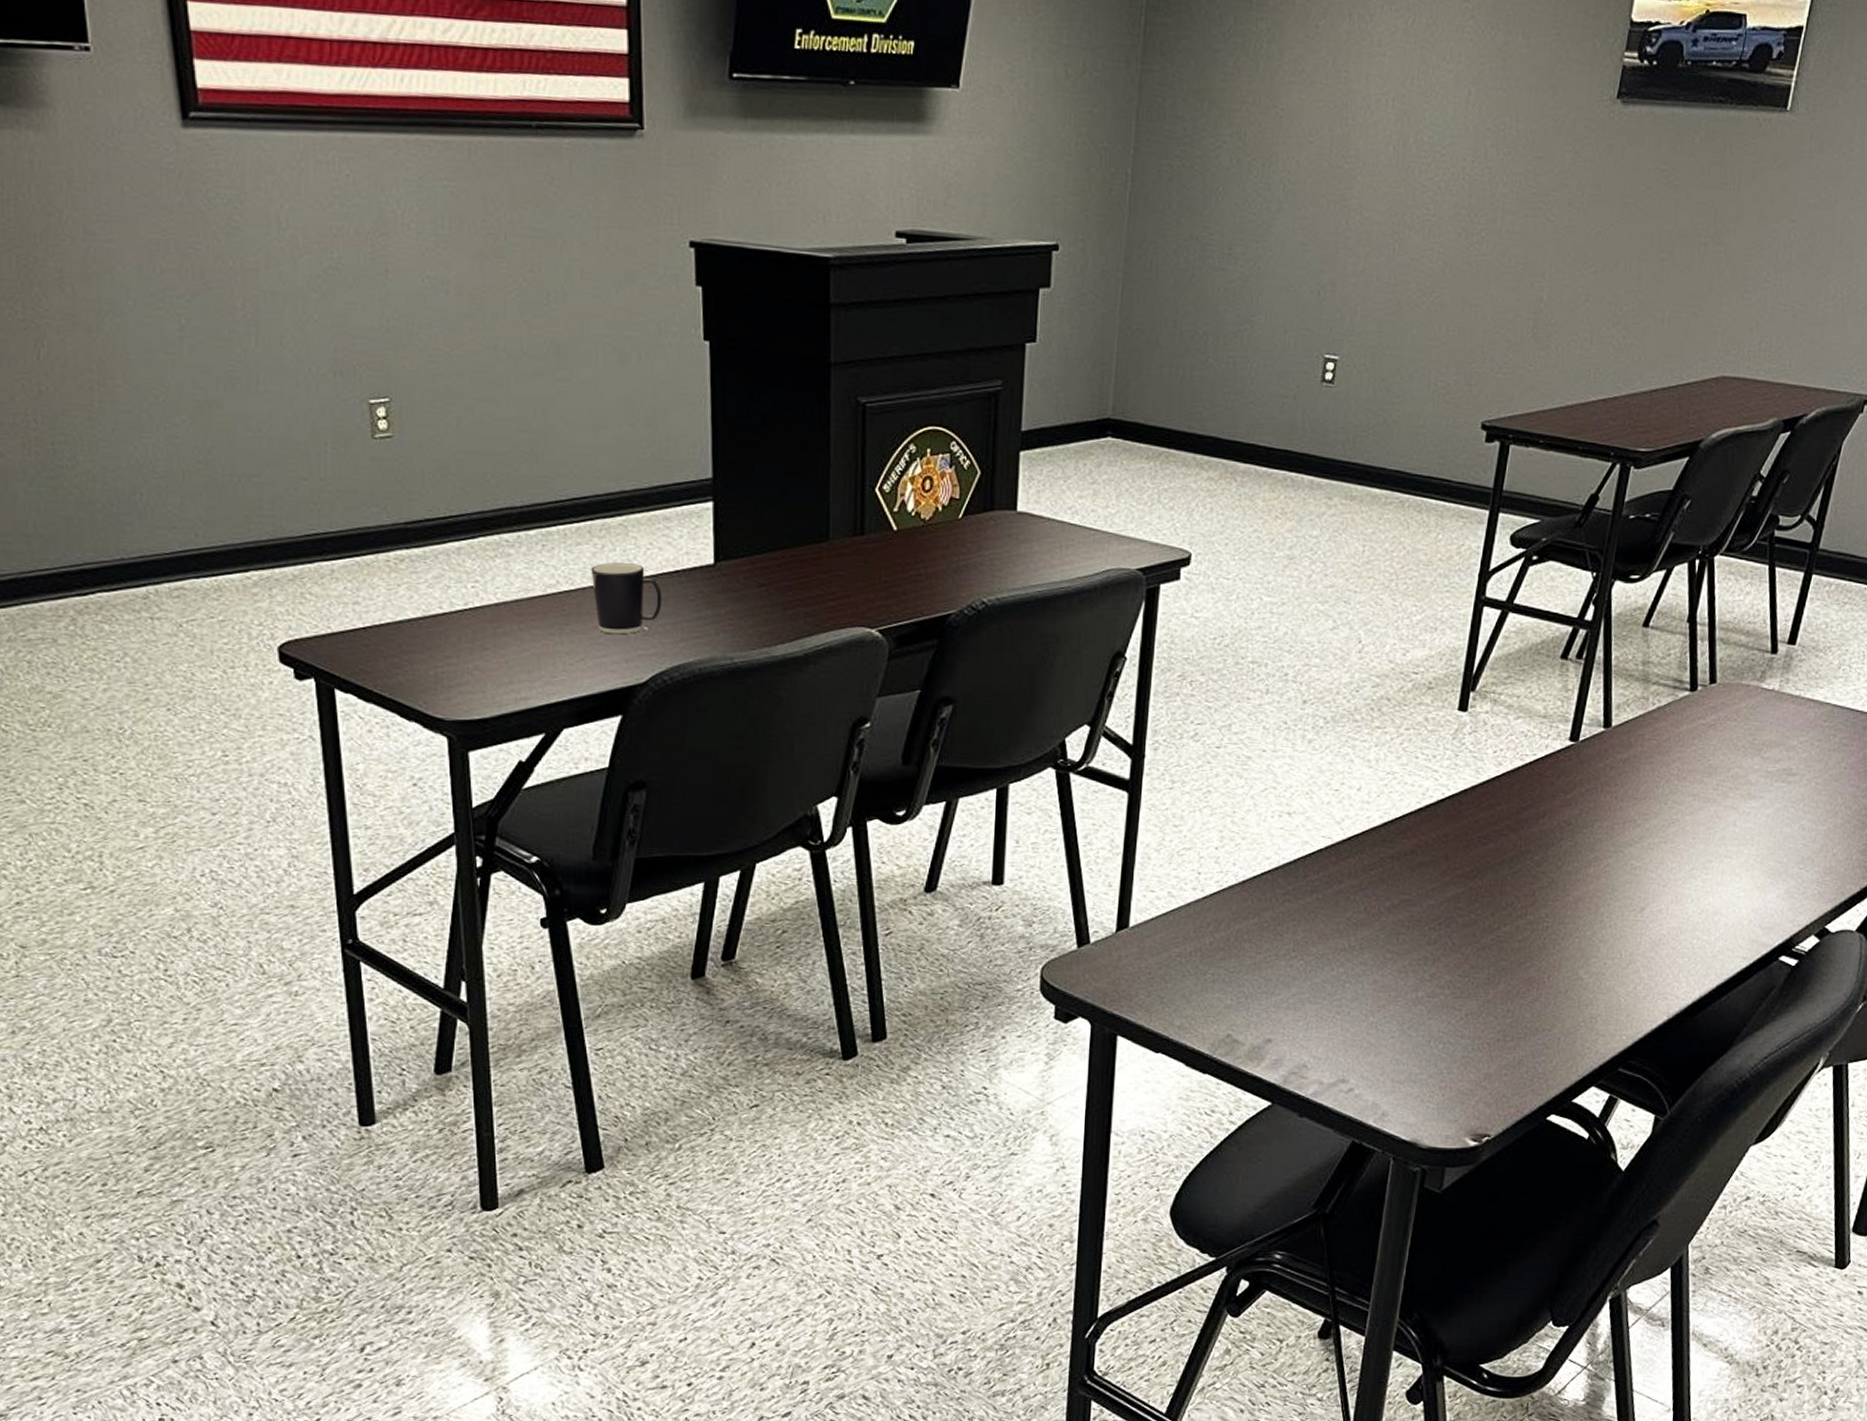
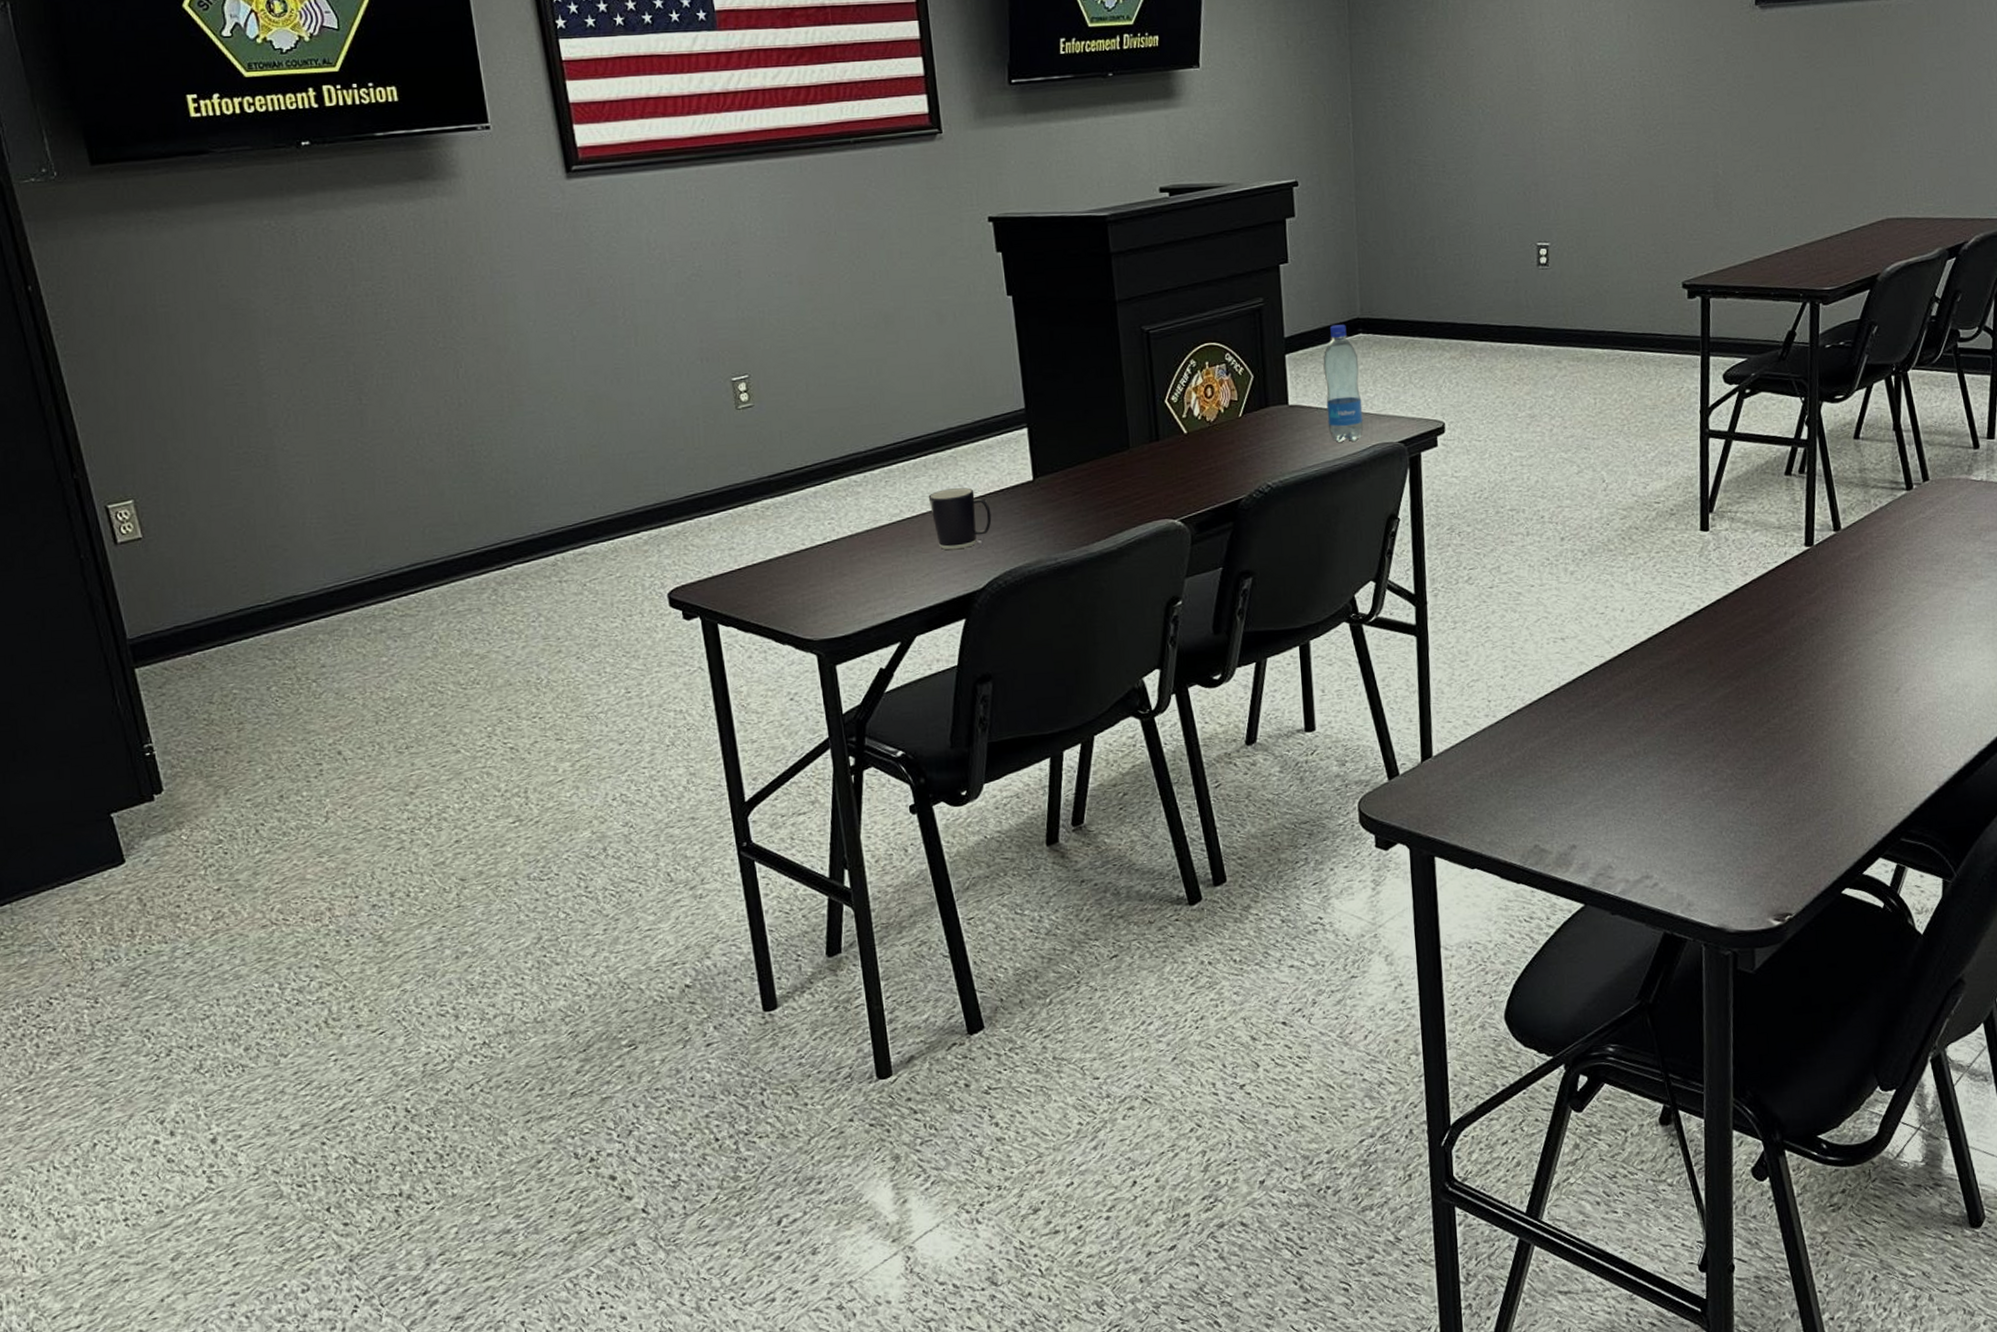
bottle: none [1059,423,1103,562] -> present [1323,324,1364,442]

